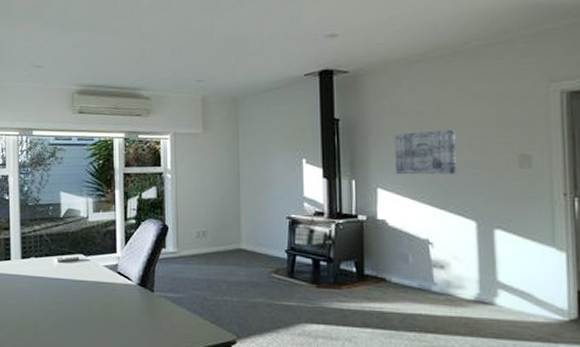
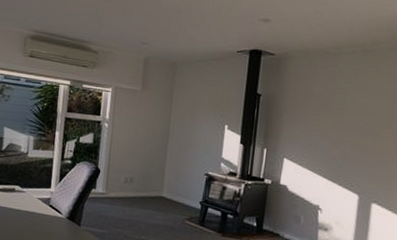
wall art: present [394,129,458,175] -> none [300,114,355,154]

